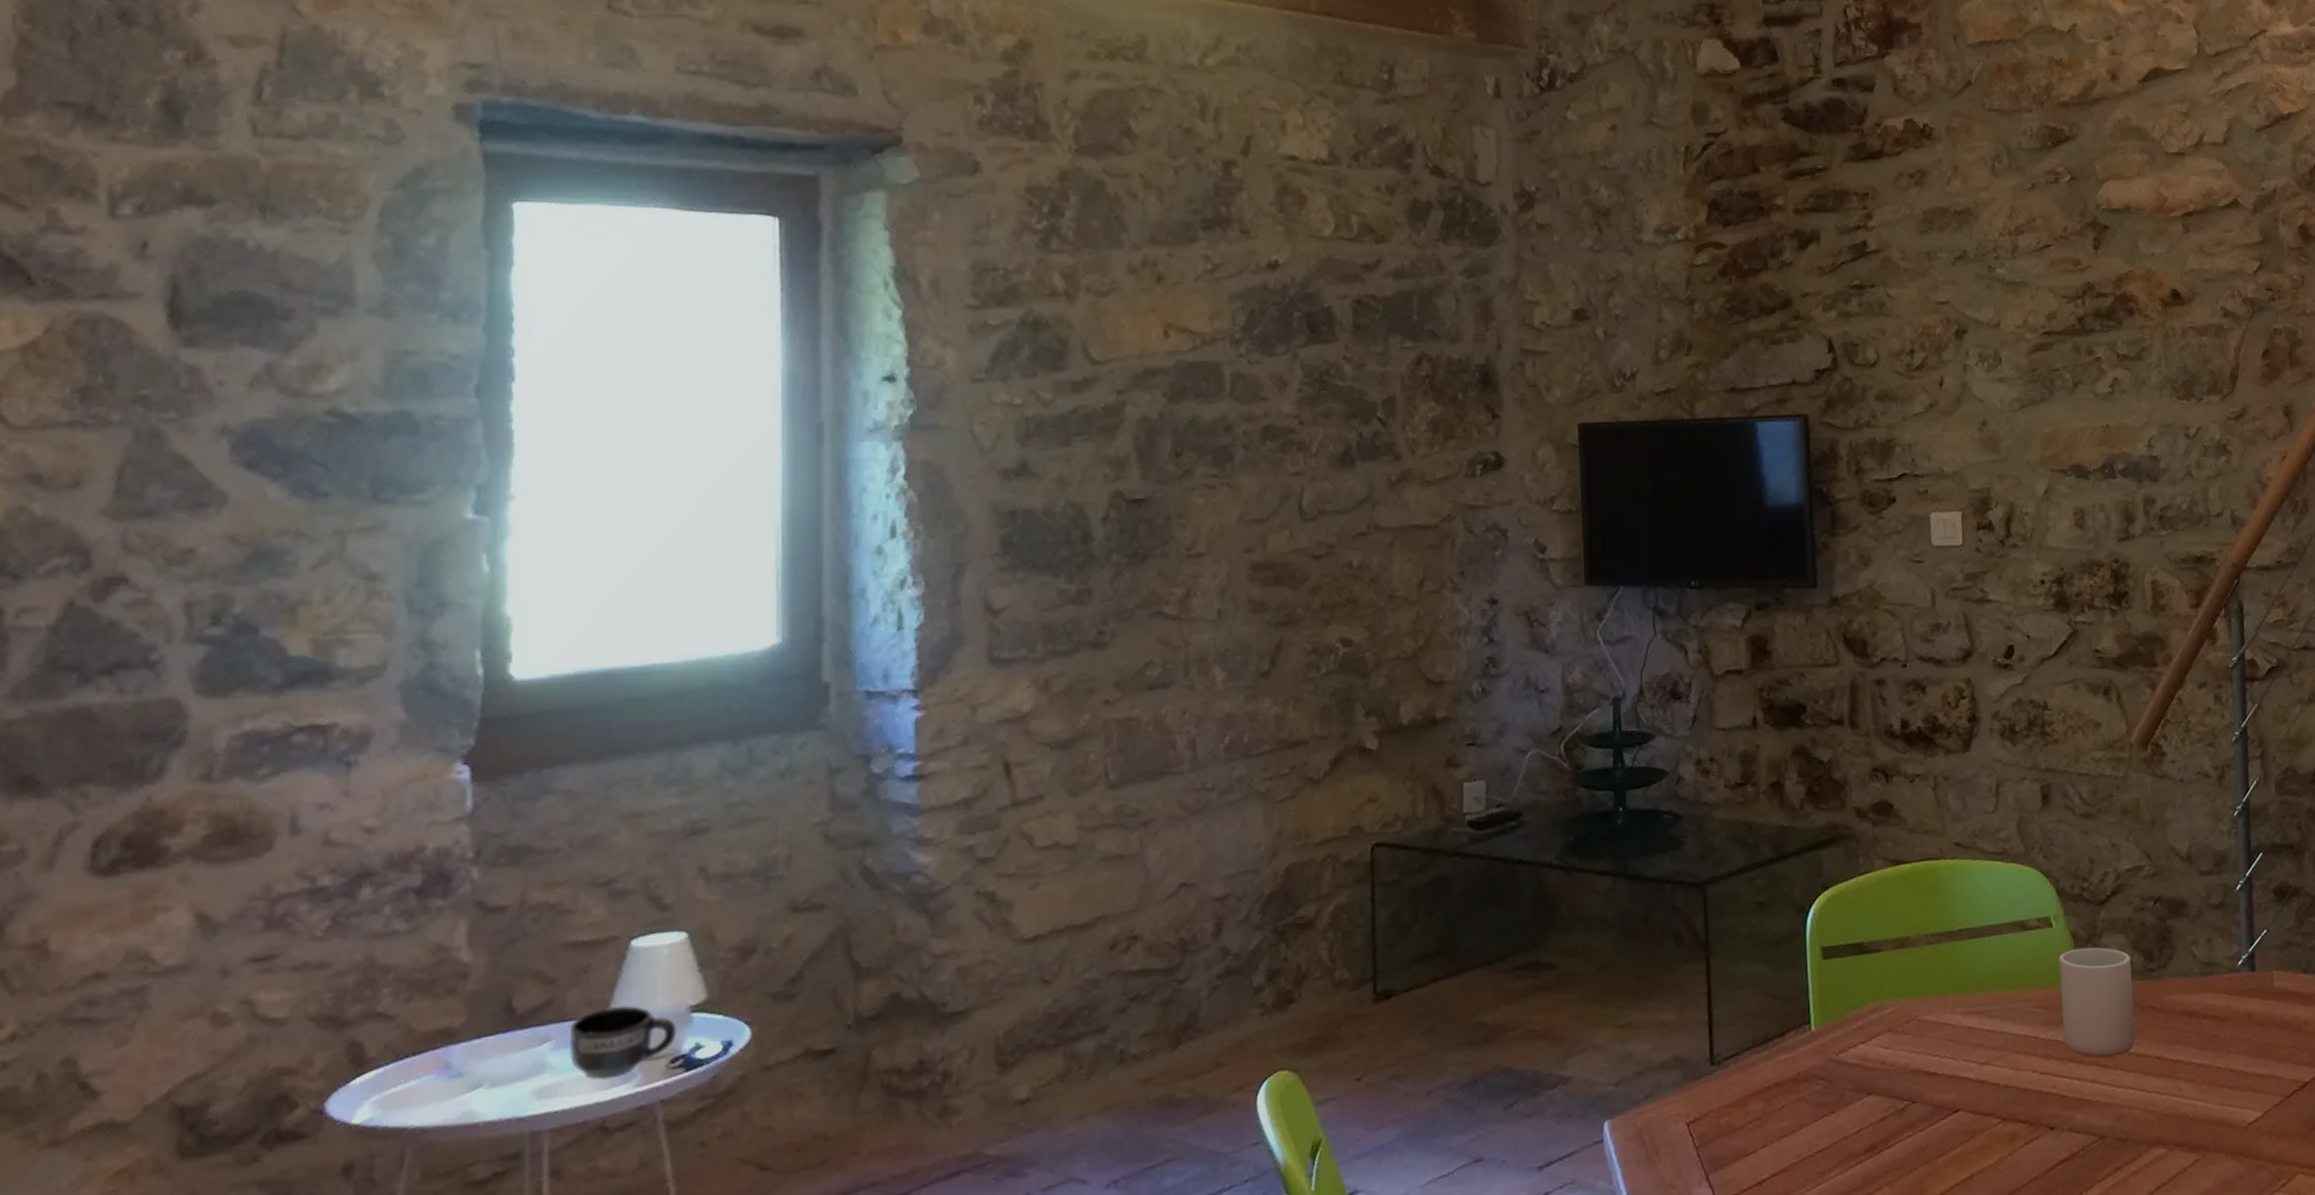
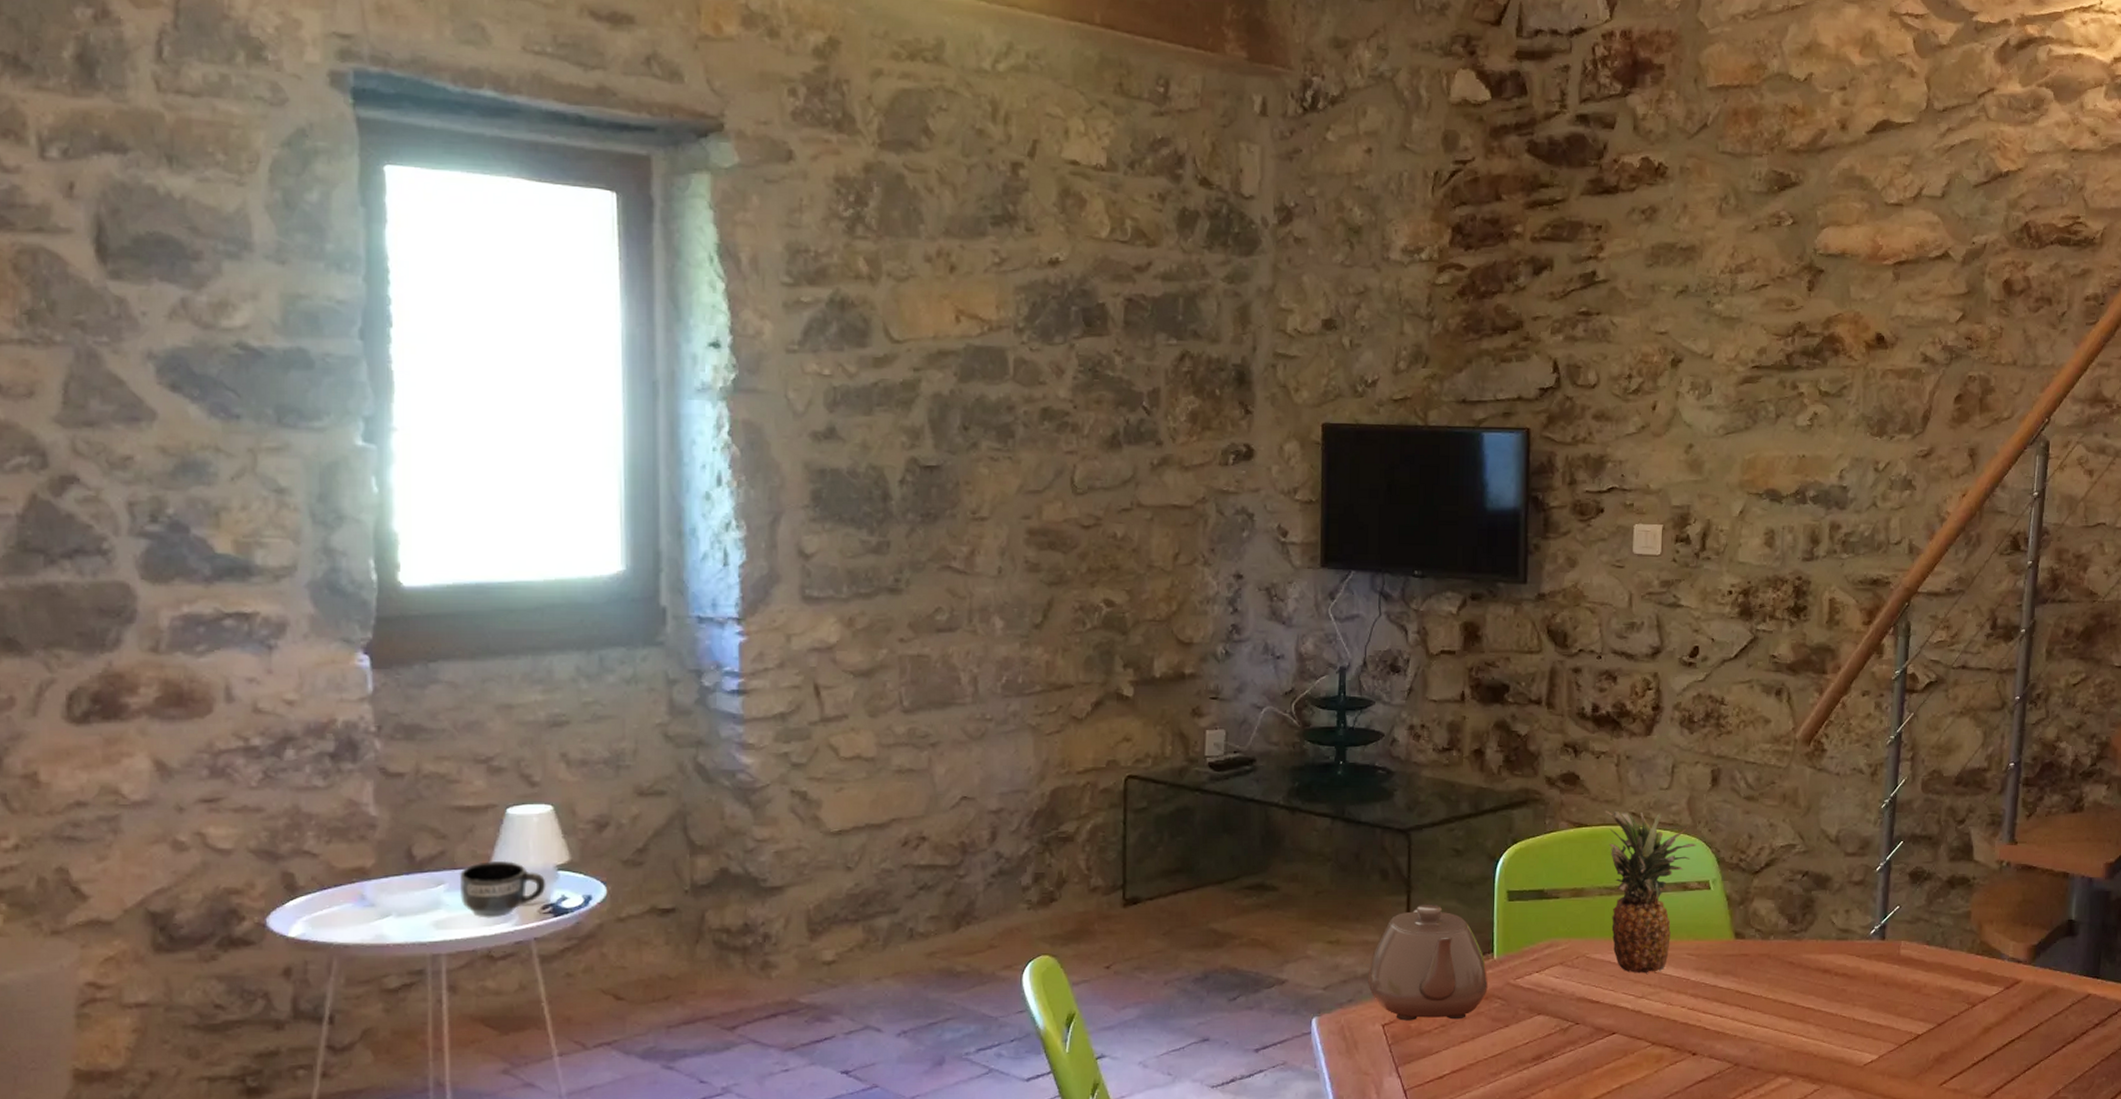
teapot: none [1666,970,1807,1116] -> present [1368,904,1488,1021]
fruit: none [1925,840,2032,1035] -> present [1605,810,1696,974]
cup: present [2059,947,2136,1058] -> none [1711,908,1777,1001]

